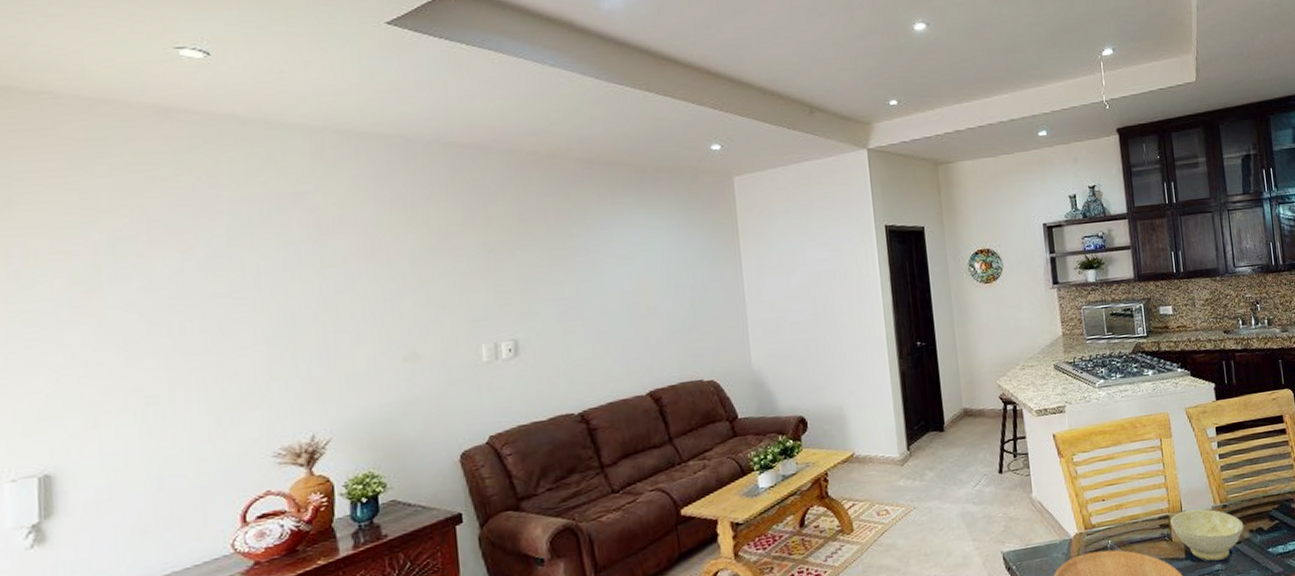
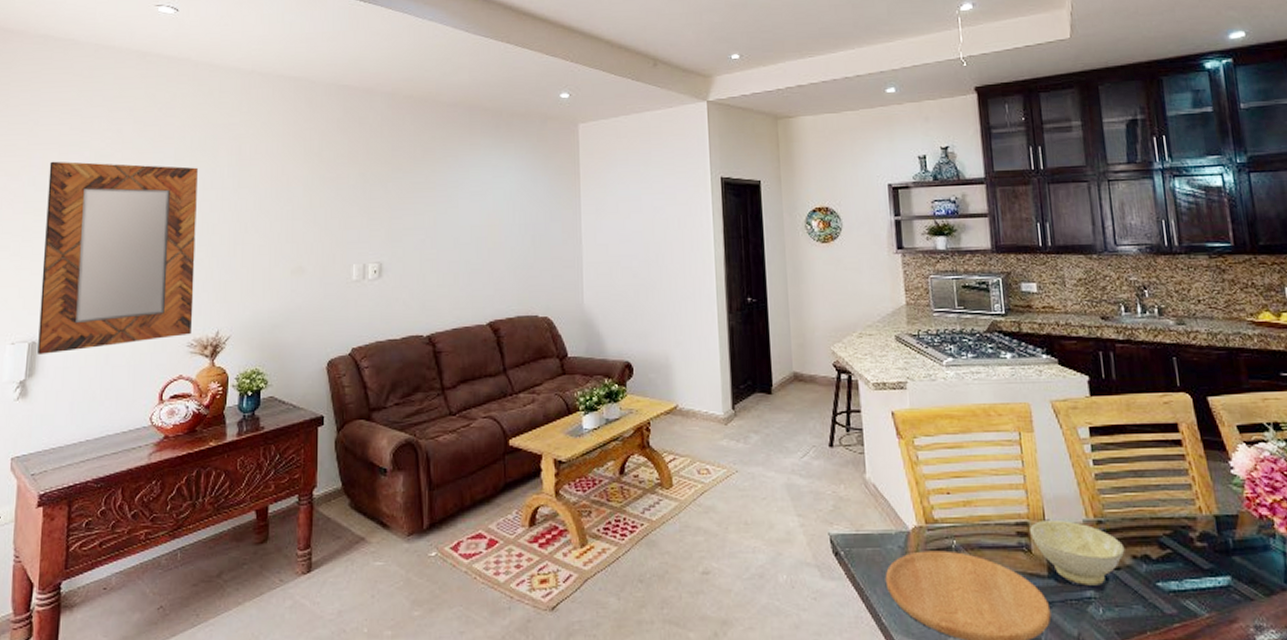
home mirror: none [38,246,277,491] -> present [38,161,198,356]

